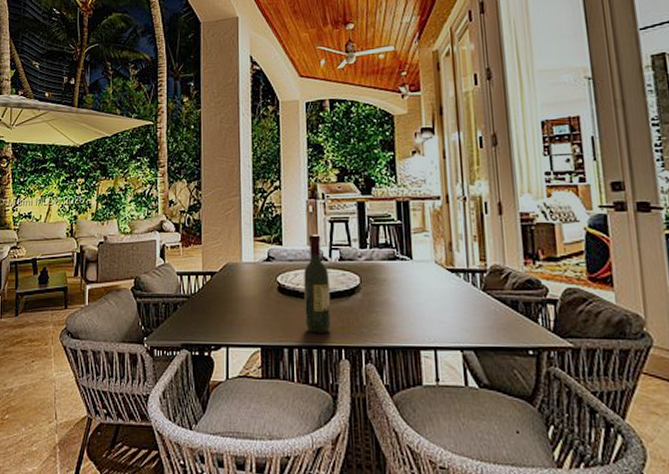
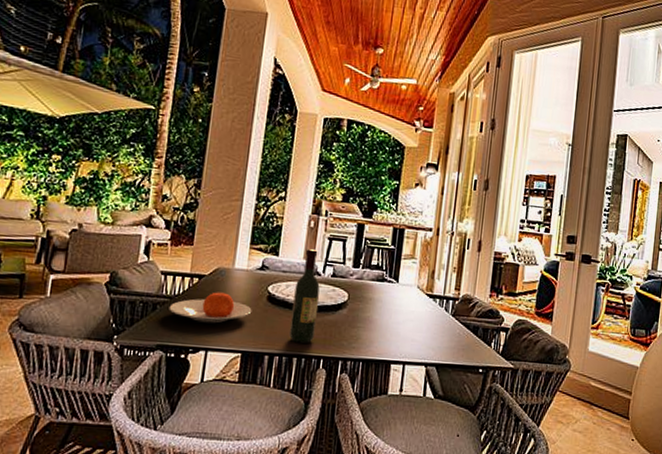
plate: none [188,287,265,319] -> present [169,292,252,324]

